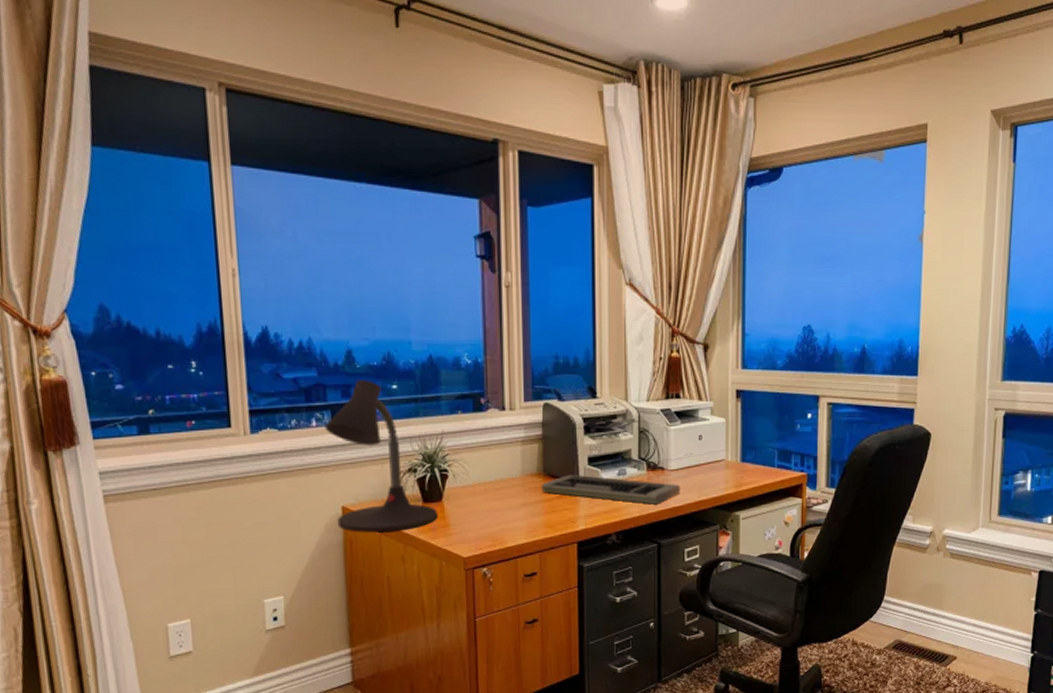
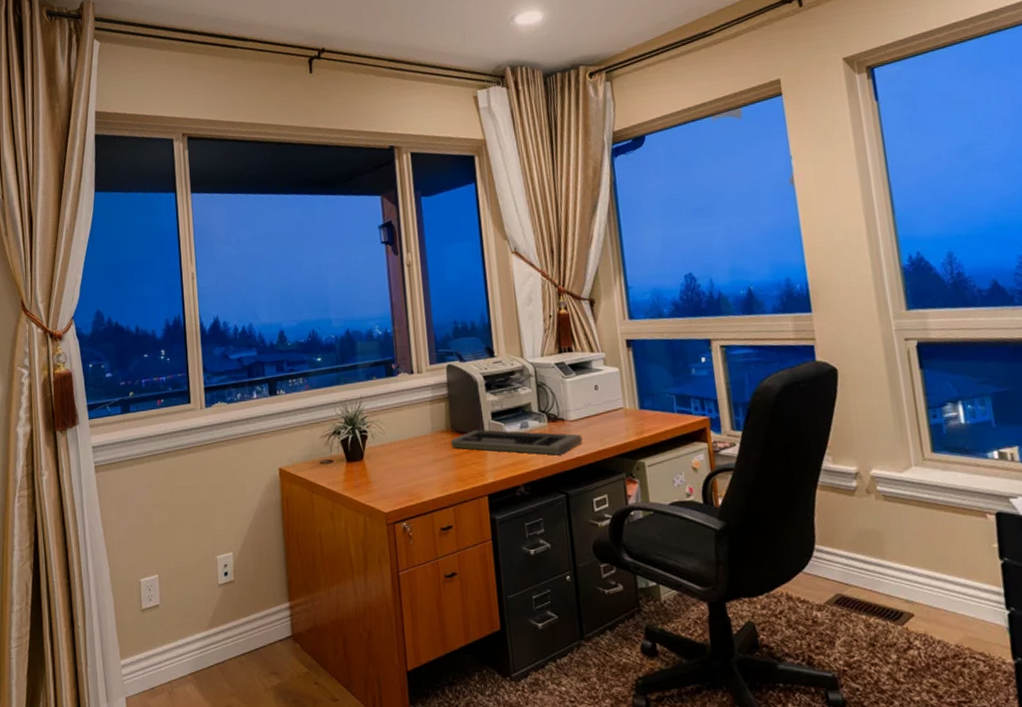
desk lamp: present [324,380,438,533] -> none [263,355,360,492]

